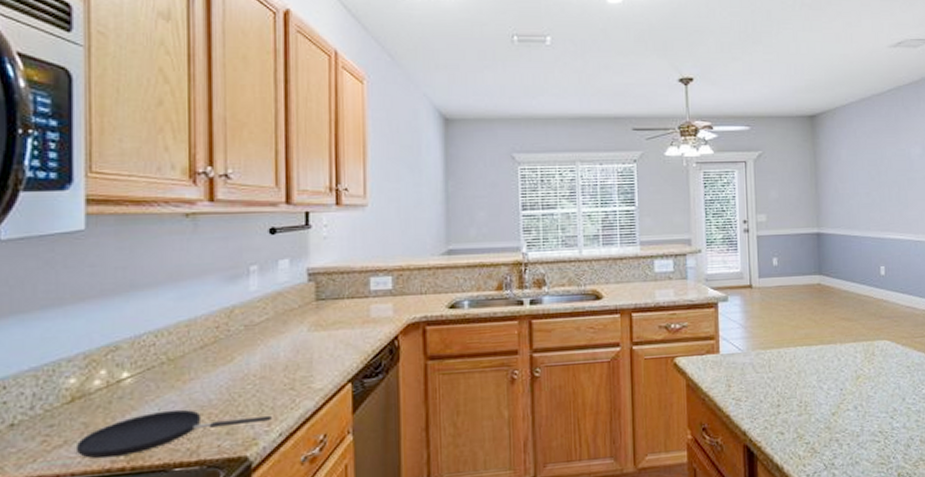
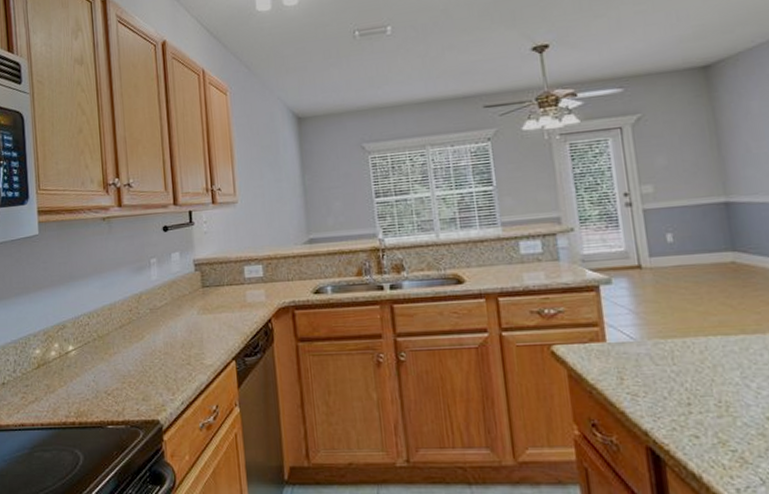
frying pan: present [75,409,273,459] -> none [42,377,176,414]

